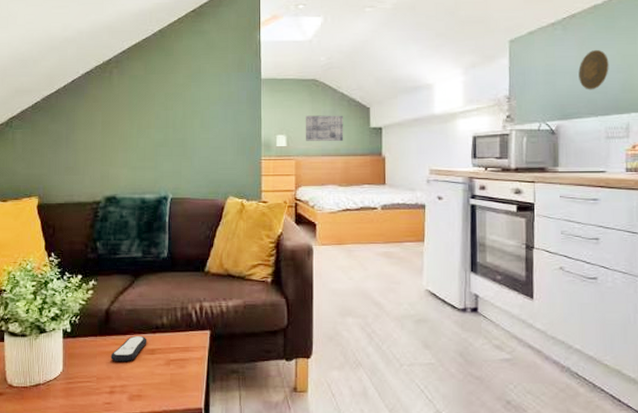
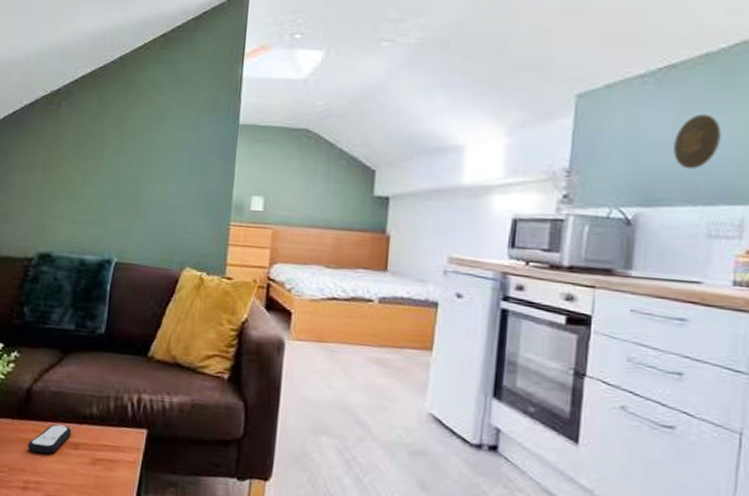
wall art: present [306,115,344,142] -> none [288,174,340,212]

